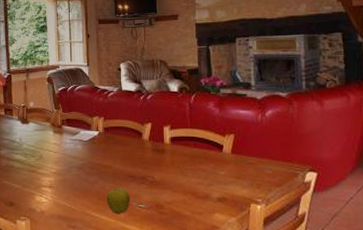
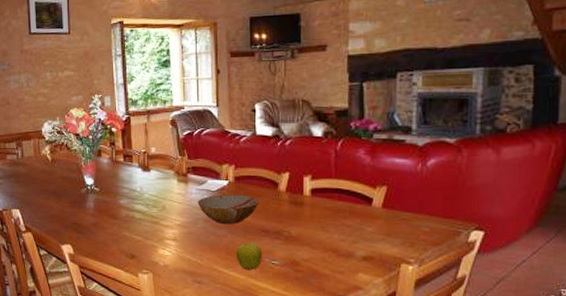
bowl: none [71,144,126,172] -> present [198,194,259,225]

